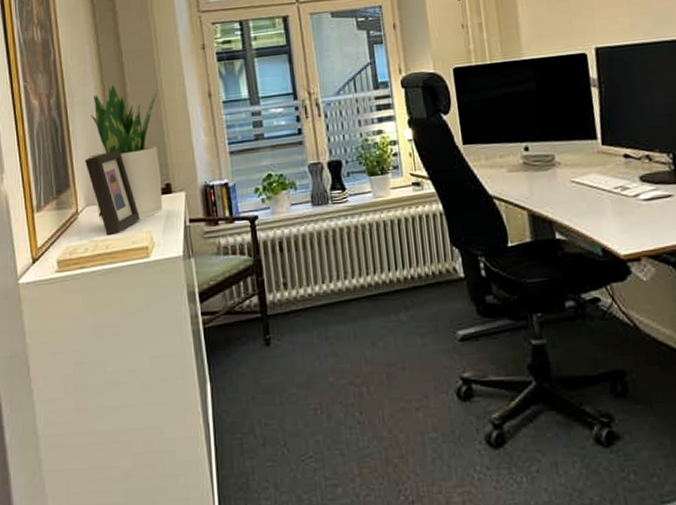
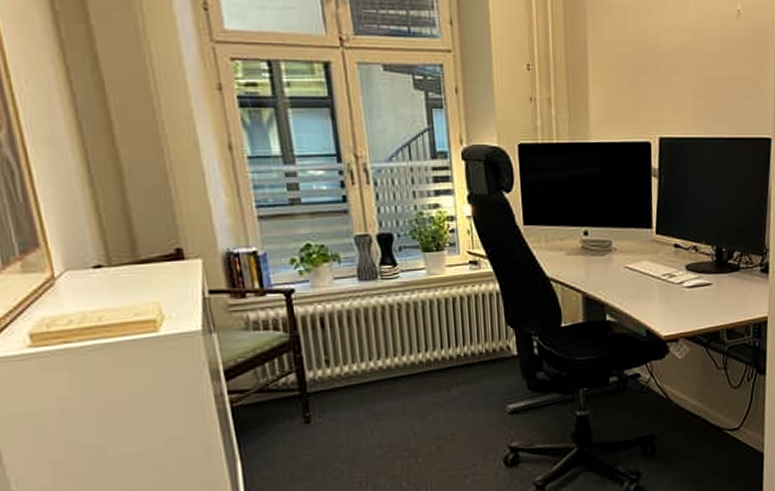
picture frame: present [85,149,140,236] -> none [59,204,143,306]
planter: present [89,85,163,223] -> none [63,122,174,291]

